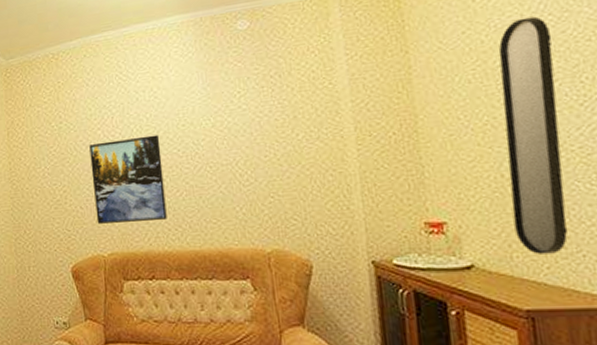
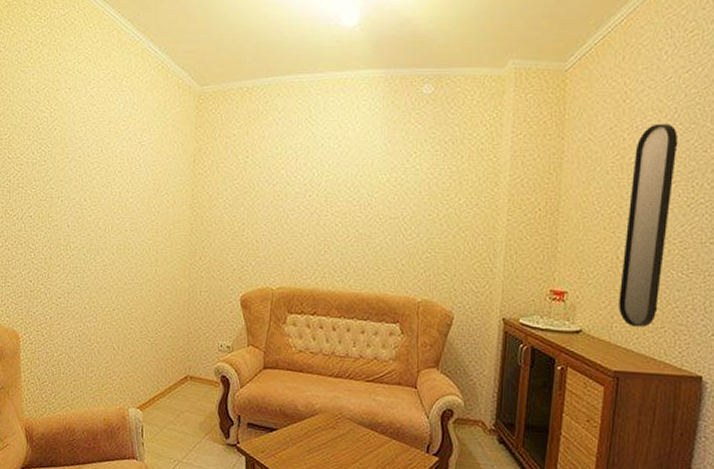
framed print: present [89,135,167,224] -> none [270,181,338,261]

